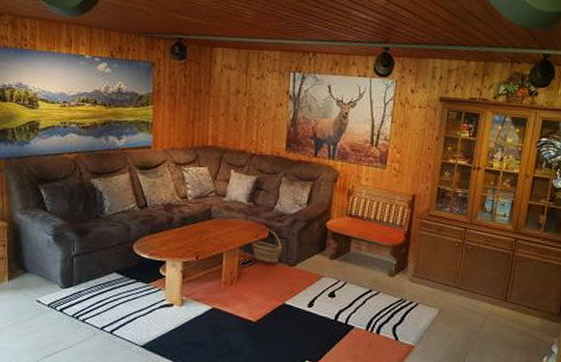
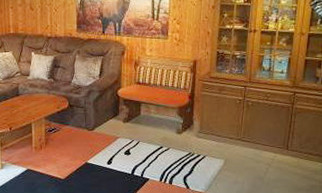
basket: present [252,229,282,265] -> none [55,100,81,130]

